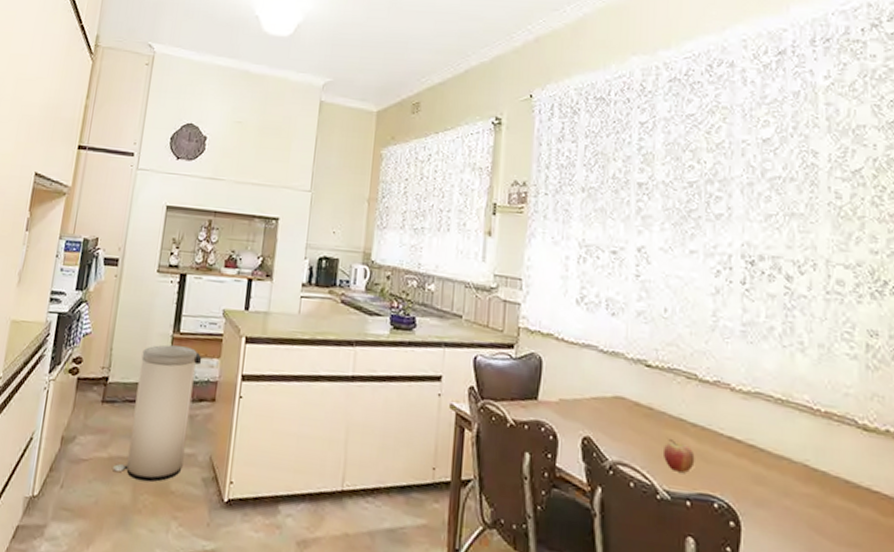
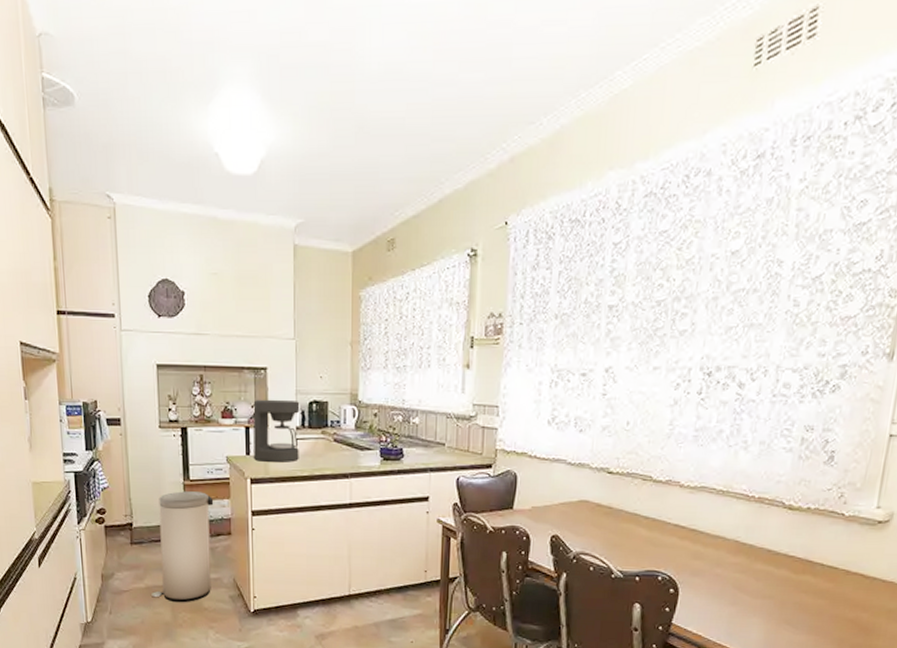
coffee maker: none [253,250,309,323] -> present [253,399,300,462]
fruit: present [662,439,695,473] -> none [618,531,646,556]

